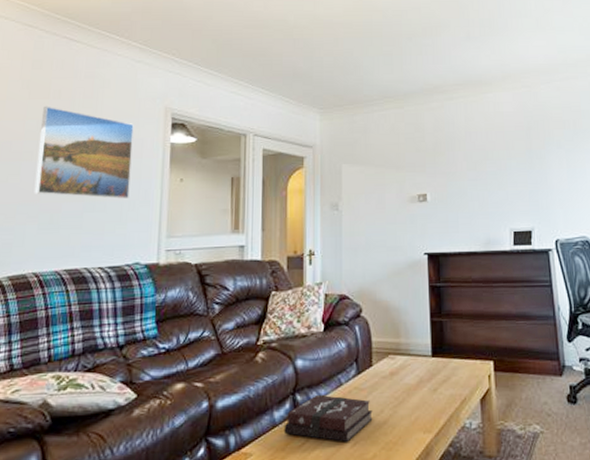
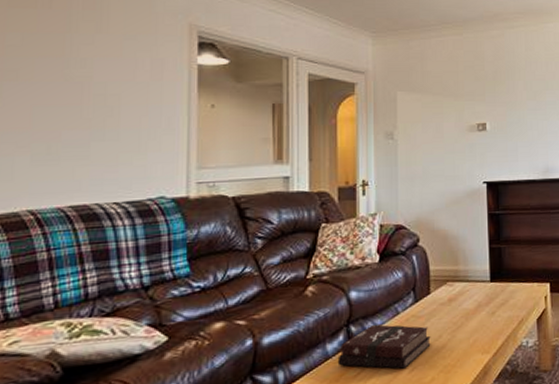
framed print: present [34,106,134,199] -> none [23,16,151,126]

